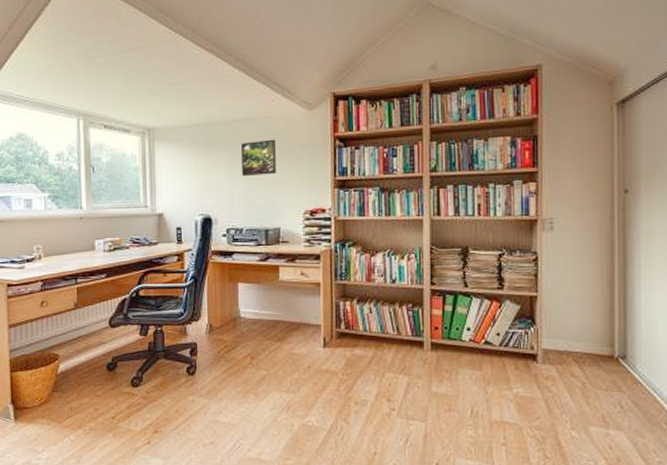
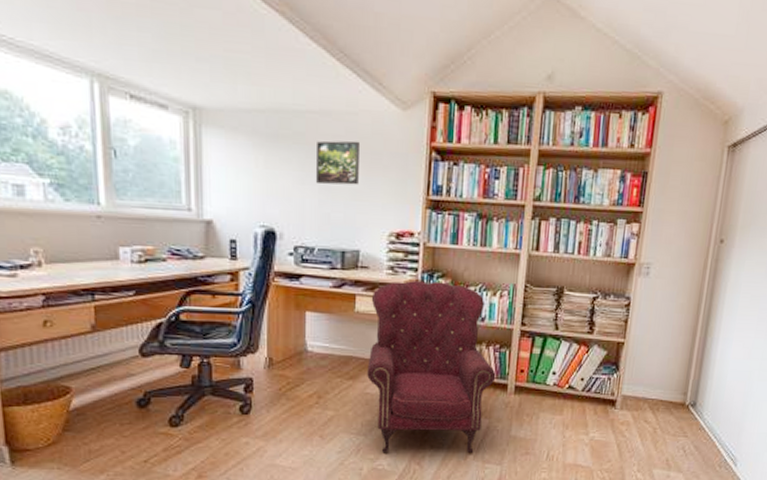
armchair: none [292,250,411,410] -> present [367,281,496,453]

